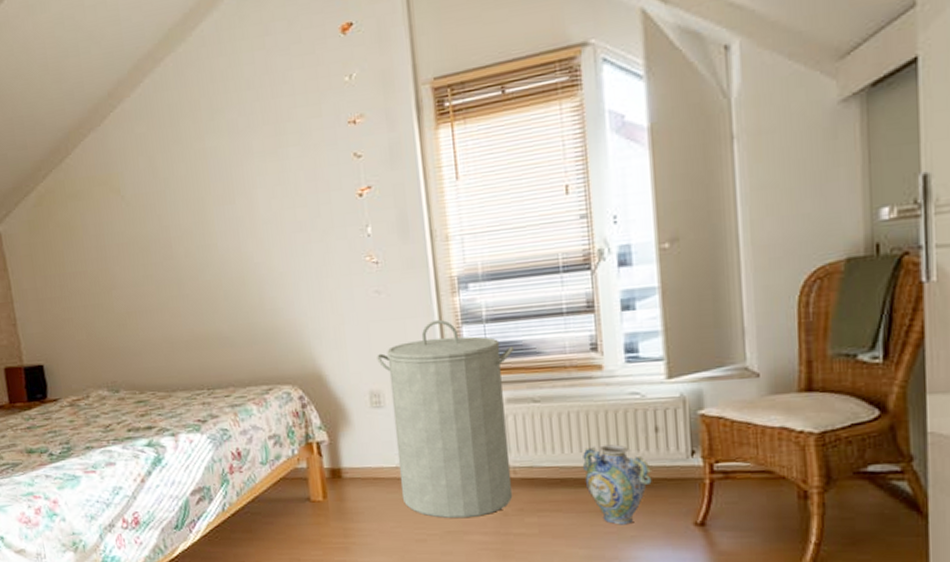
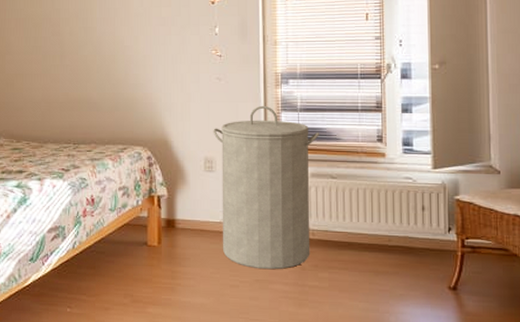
ceramic jug: present [582,444,652,525] -> none [365,217,418,285]

